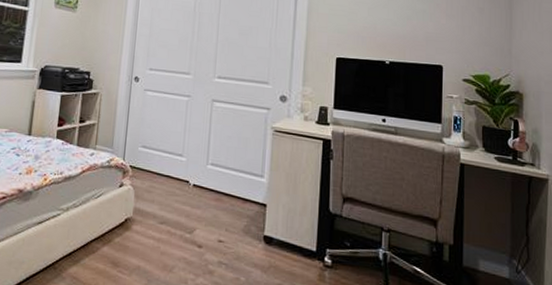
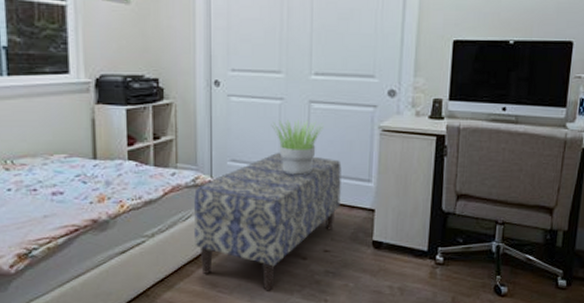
bench: none [103,142,238,277] -> present [193,152,342,291]
potted plant: none [178,114,224,165] -> present [271,119,324,175]

